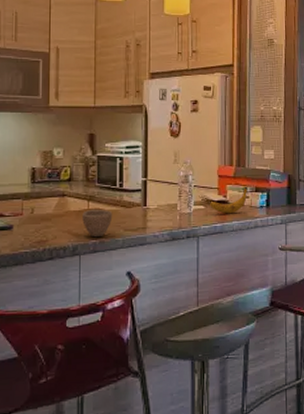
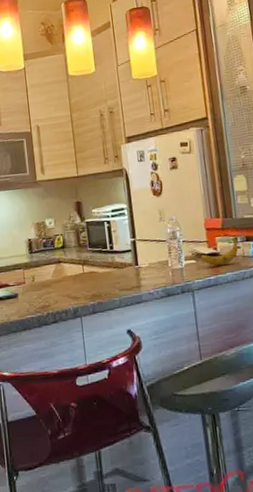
cup: present [82,209,113,238] -> none [79,272,108,299]

